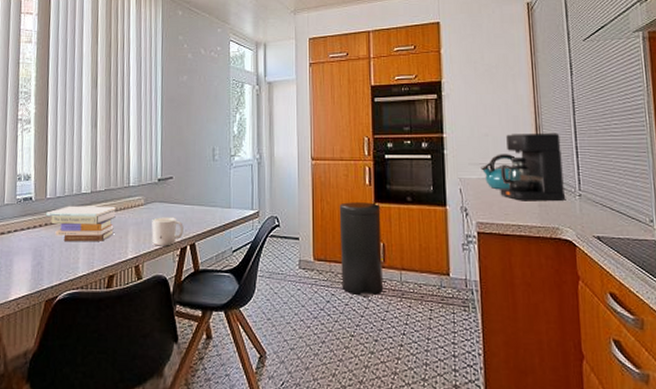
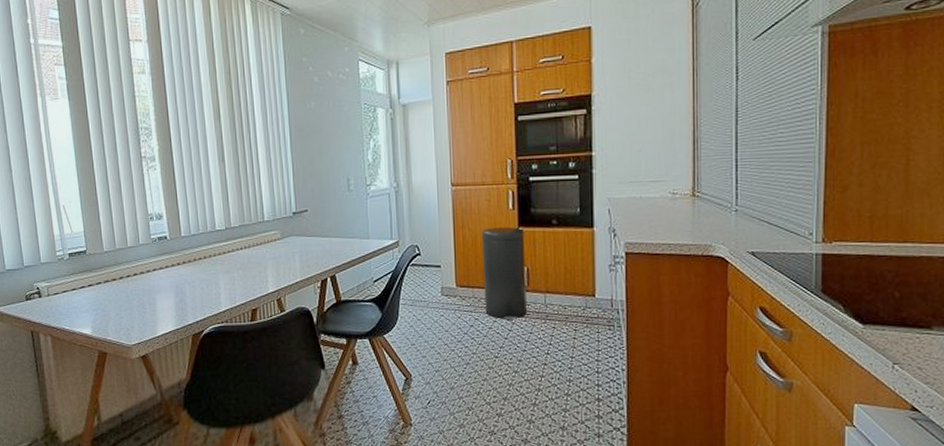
books: present [46,205,116,242] -> none [183,241,253,279]
mug: present [151,217,184,246] -> none [290,250,323,279]
kettle: present [481,154,516,189] -> none [631,170,670,208]
coffee maker: present [500,133,566,201] -> none [651,145,721,219]

